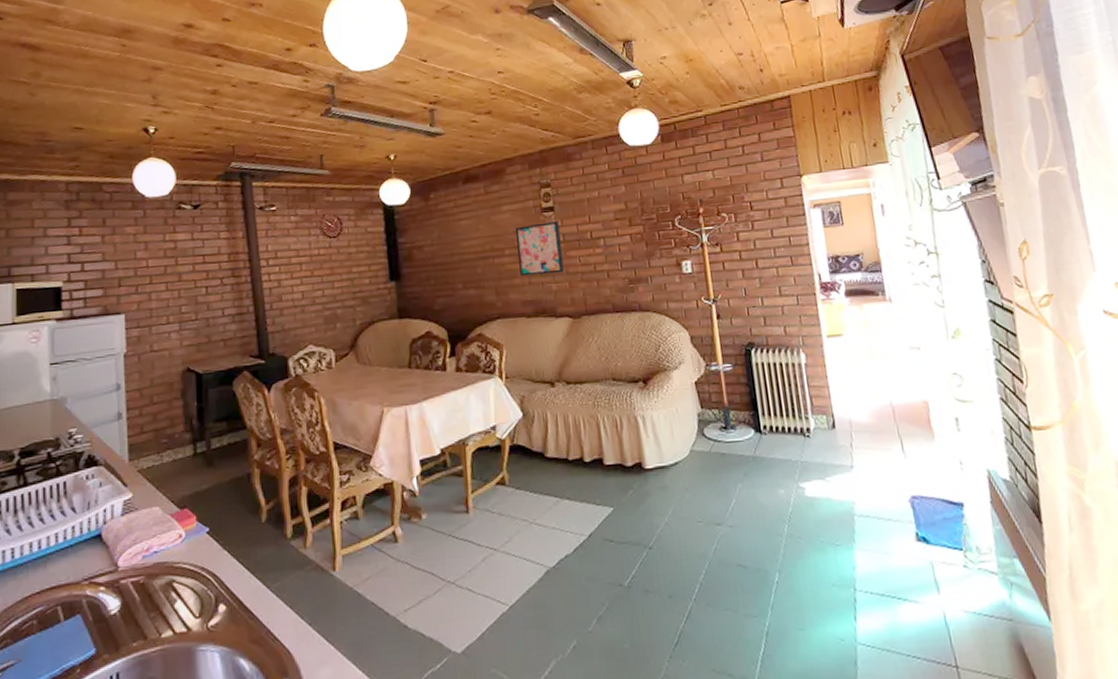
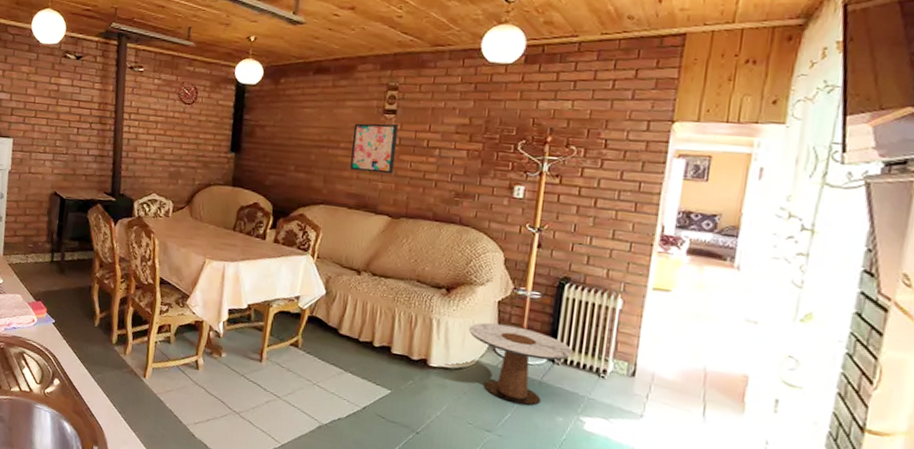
side table: none [674,404,775,487] -> present [469,322,573,406]

